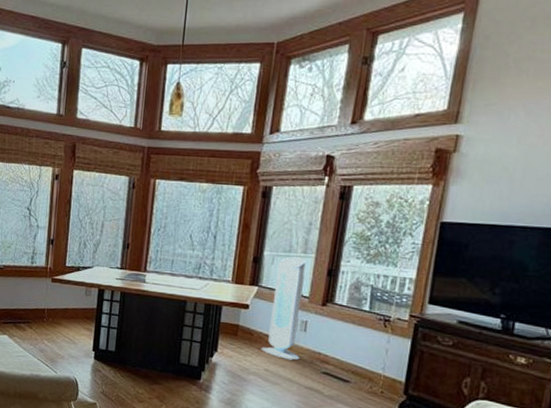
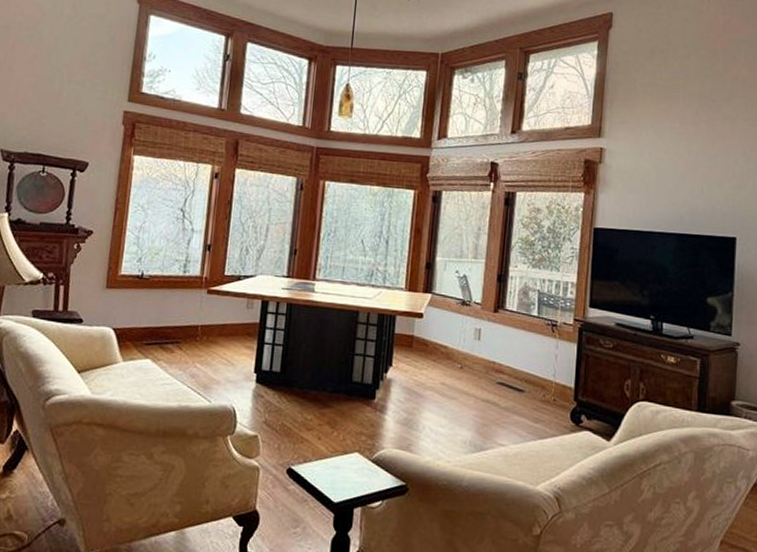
air purifier: present [261,257,306,361] -> none [436,262,477,372]

